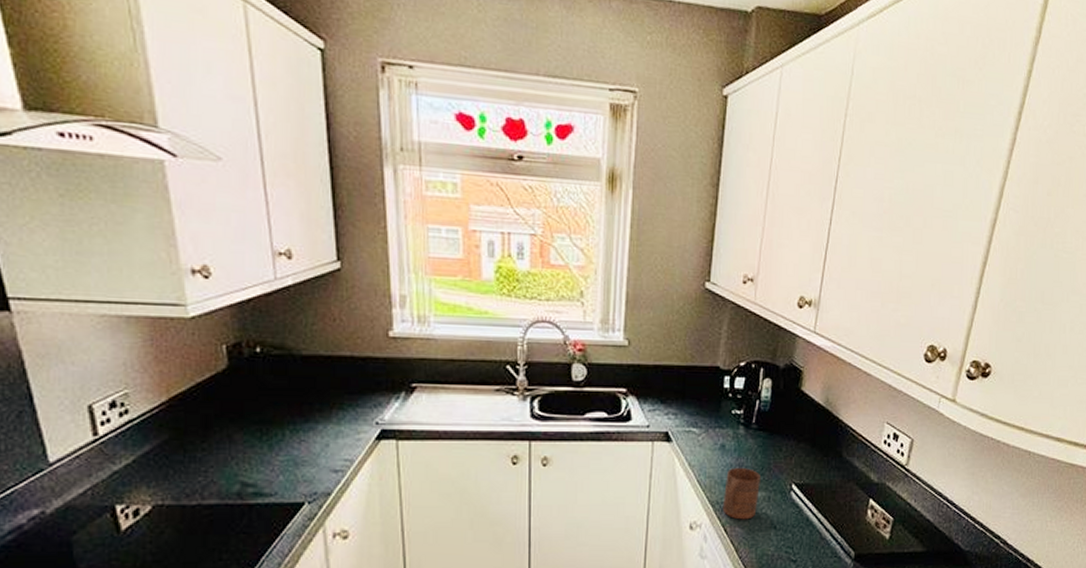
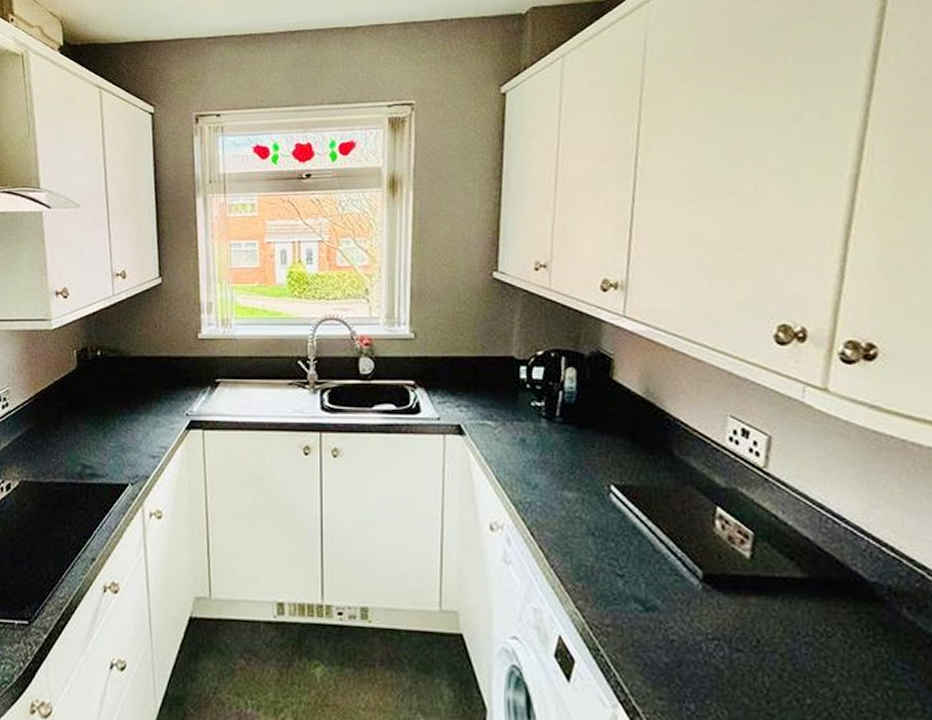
cup: present [722,467,760,520] -> none [527,464,571,524]

